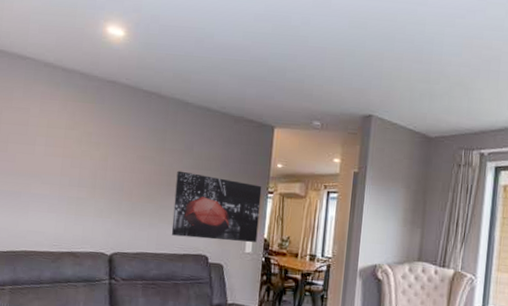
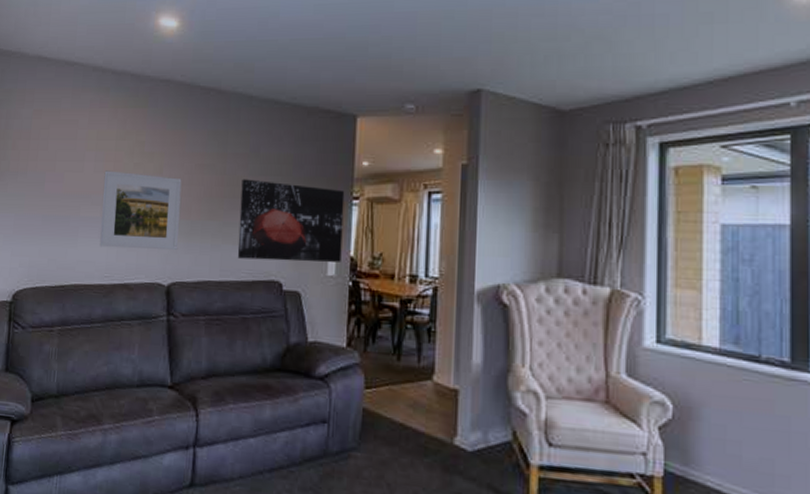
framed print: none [49,155,125,226] -> present [99,170,182,250]

